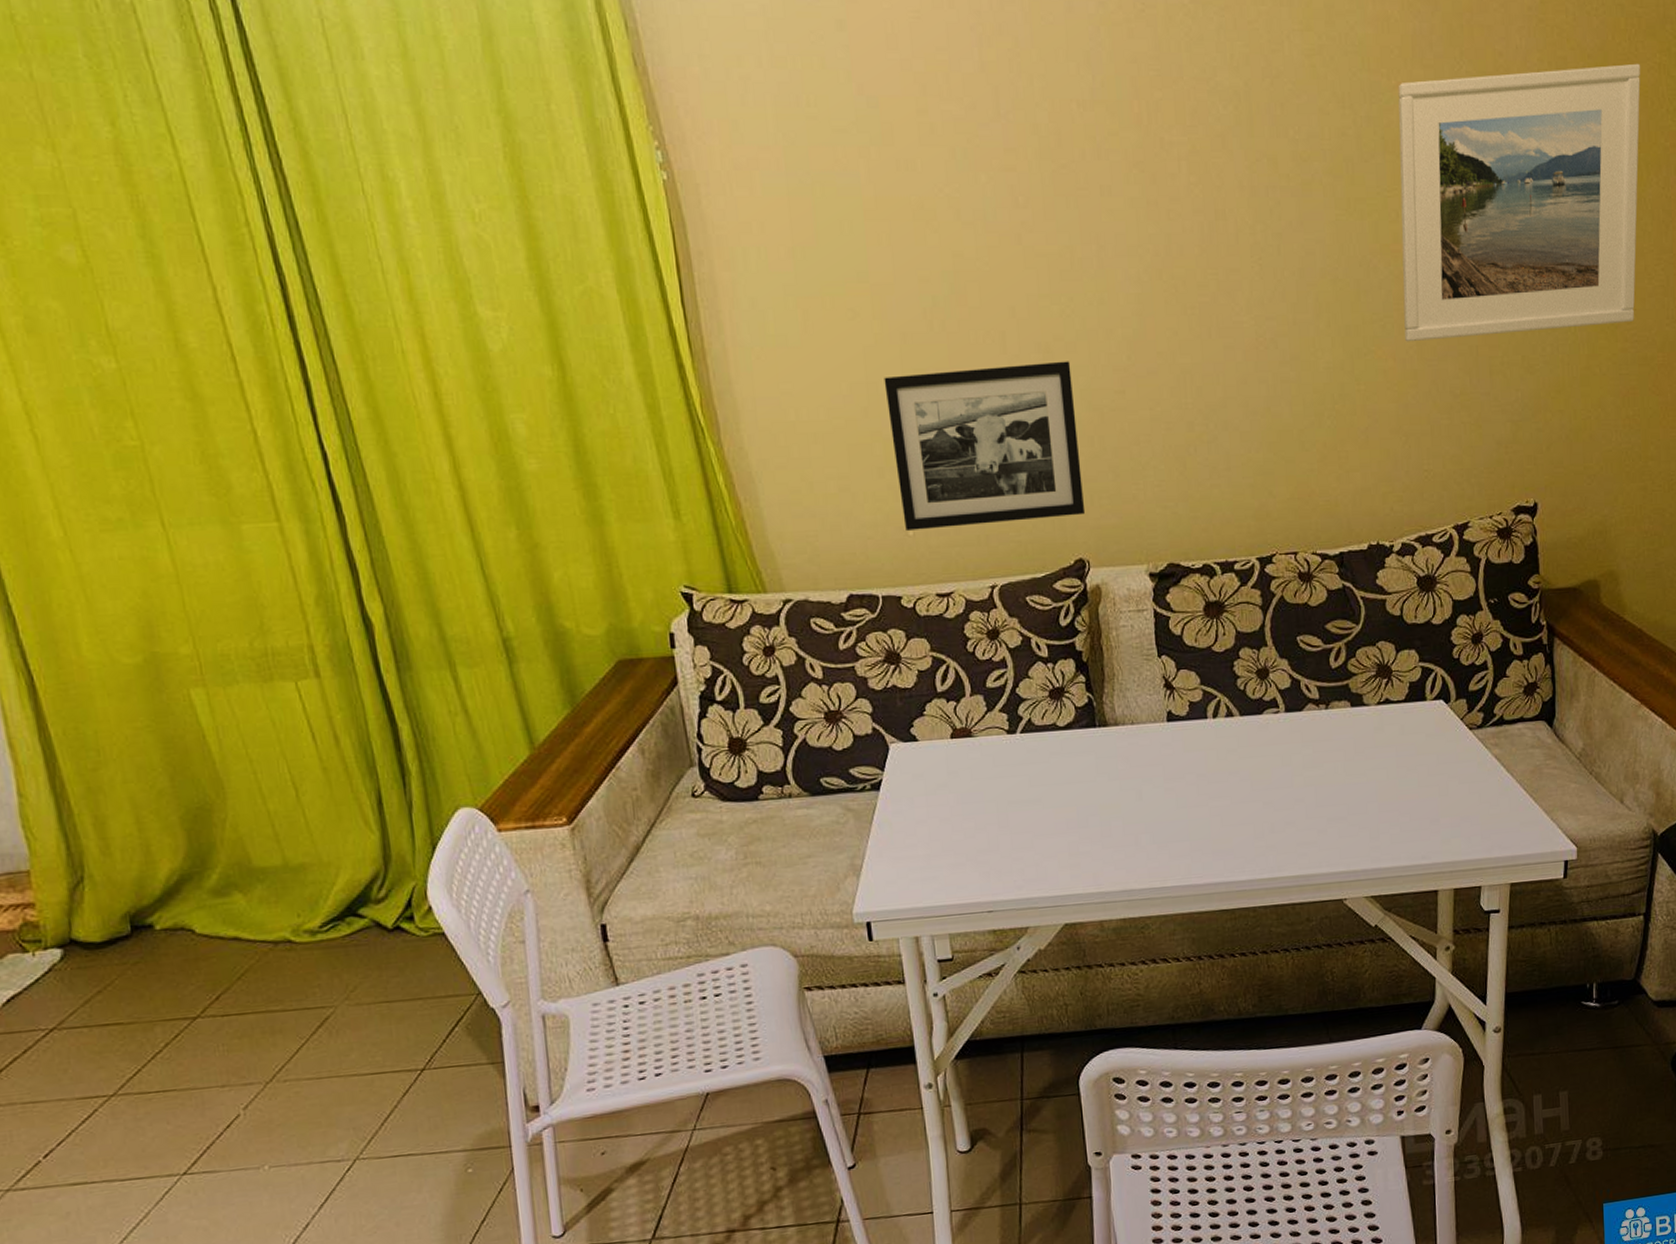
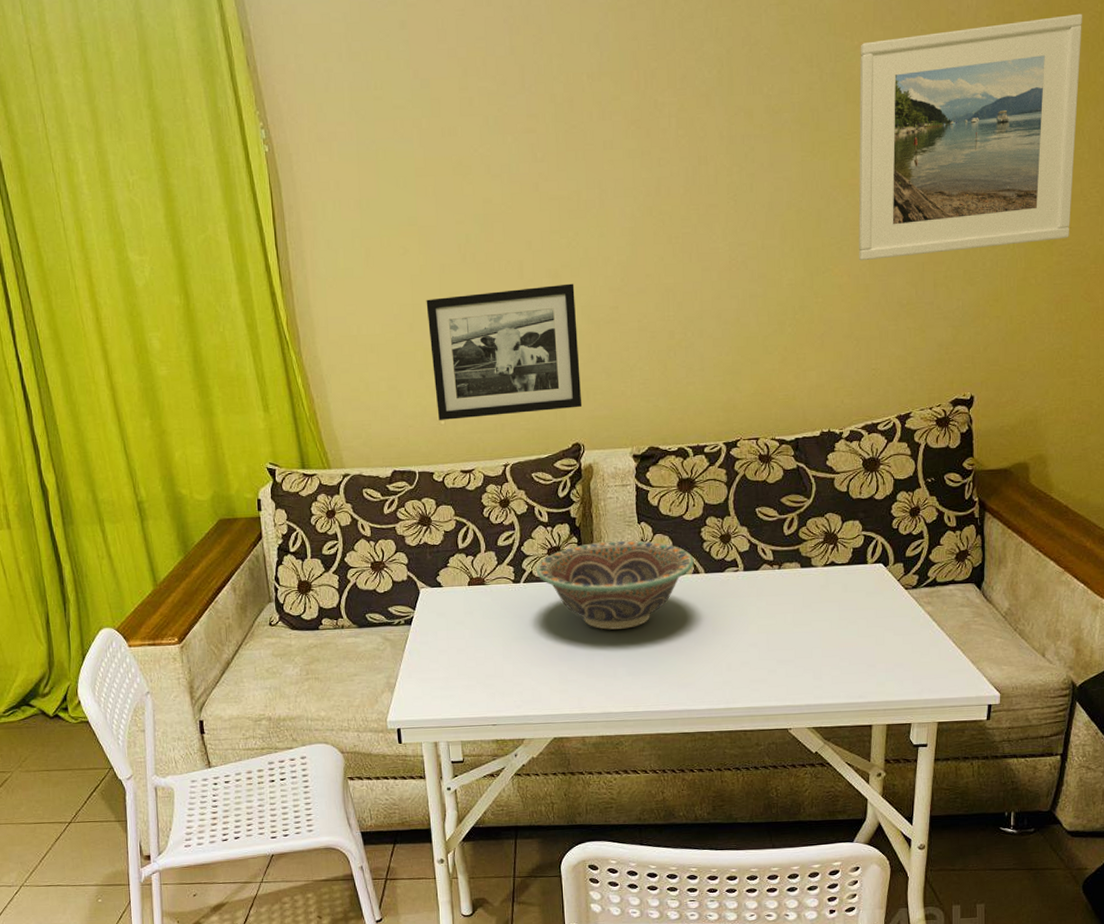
decorative bowl: none [1035,678,1227,788] -> present [536,540,694,630]

